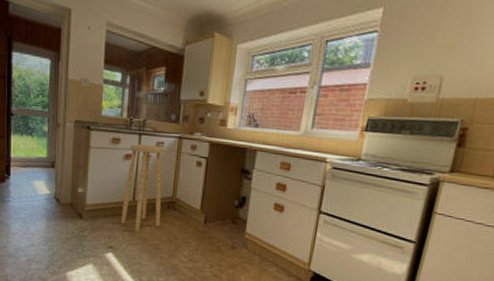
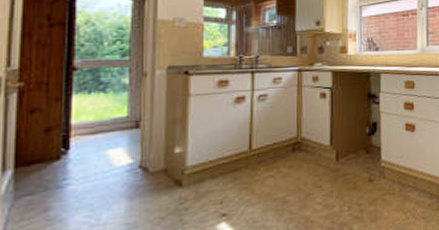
stool: present [121,144,165,232] -> none [235,82,286,188]

